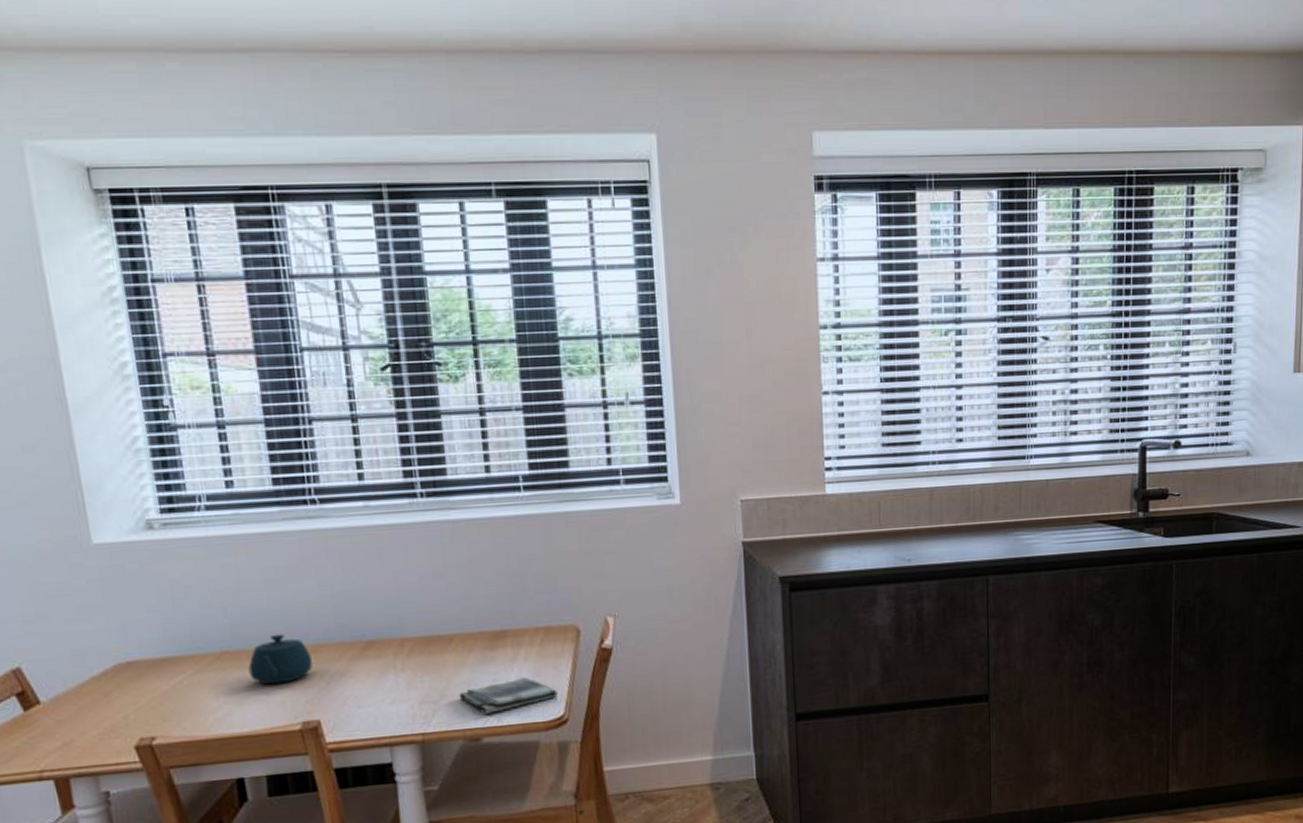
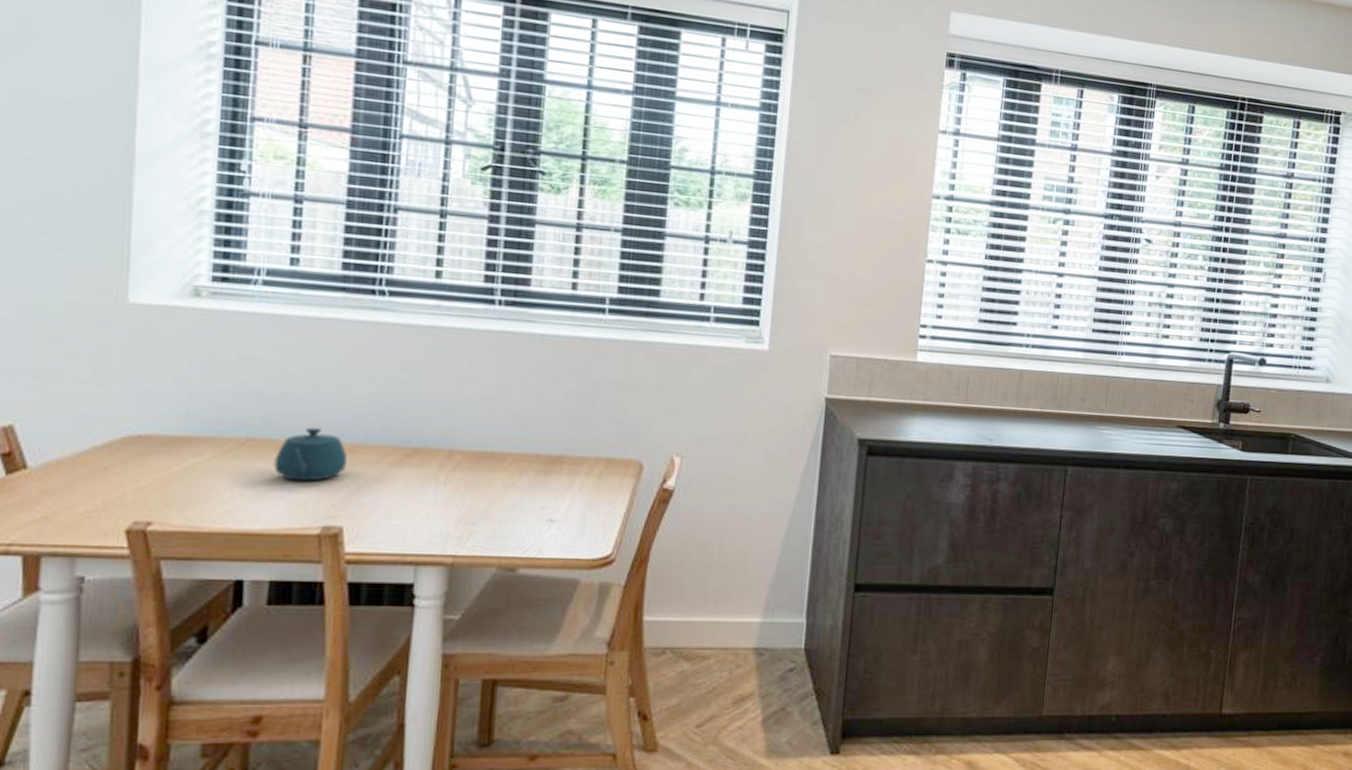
dish towel: present [458,677,558,714] -> none [501,508,608,543]

